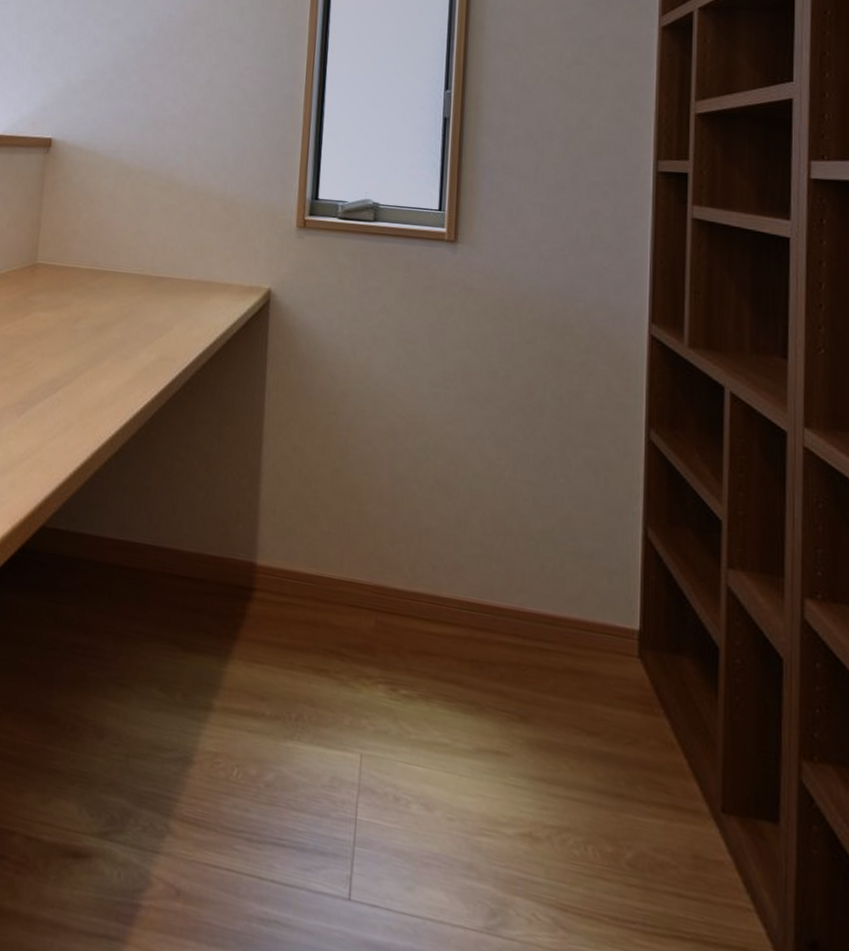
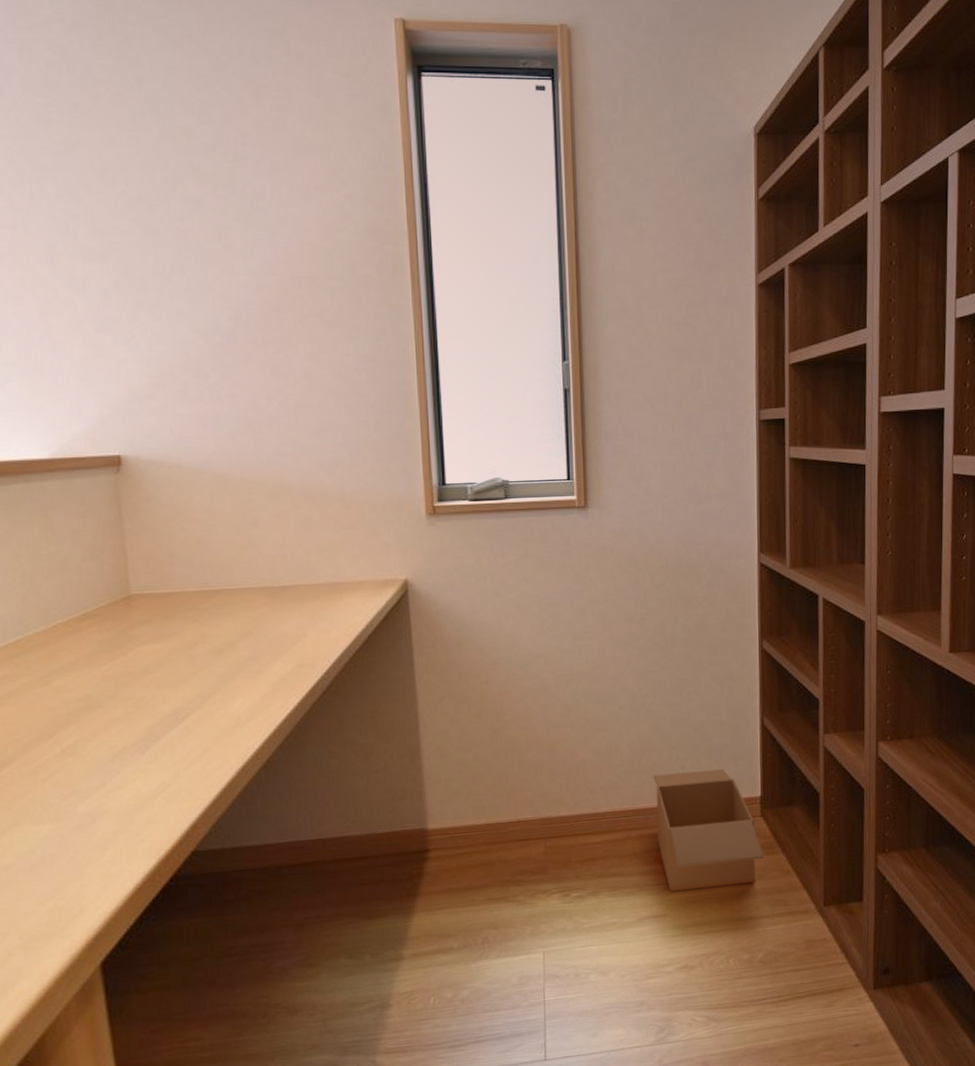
cardboard box: none [505,566,641,747] -> present [653,769,765,892]

